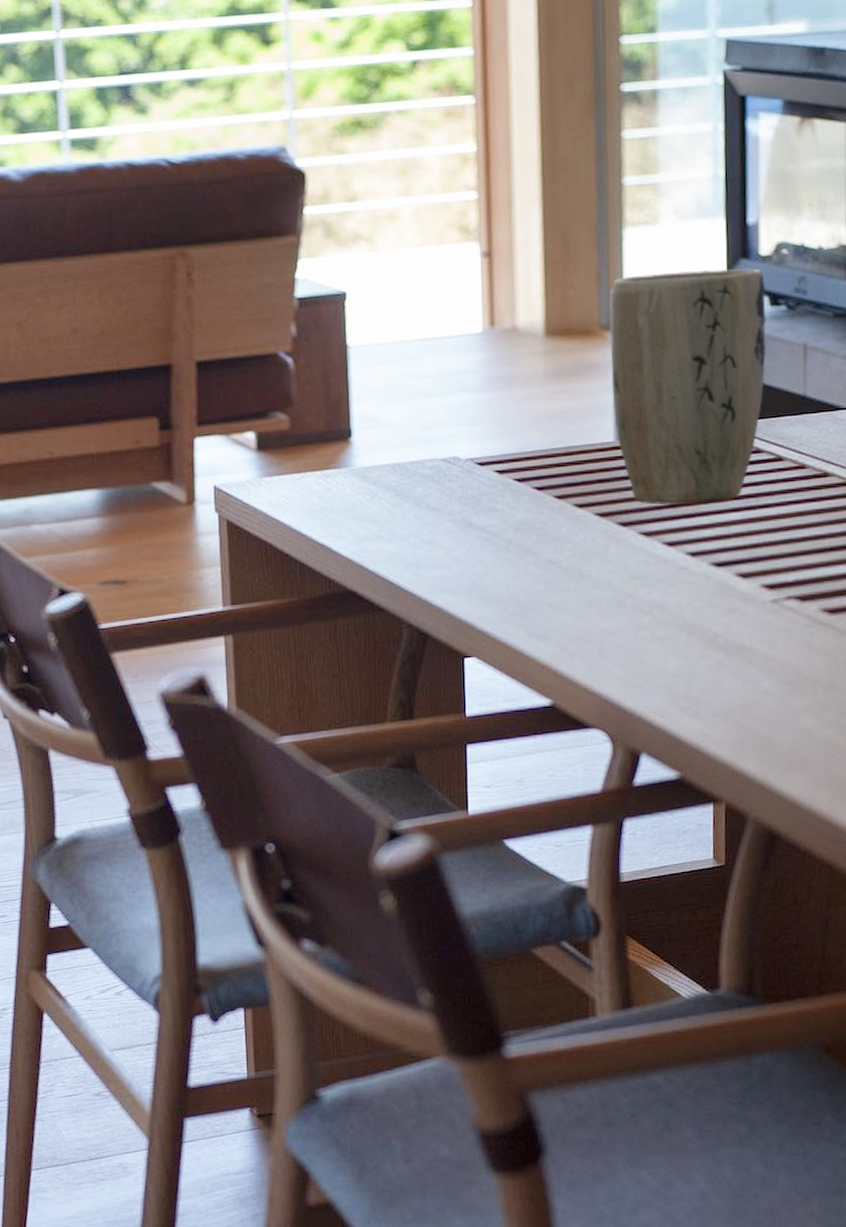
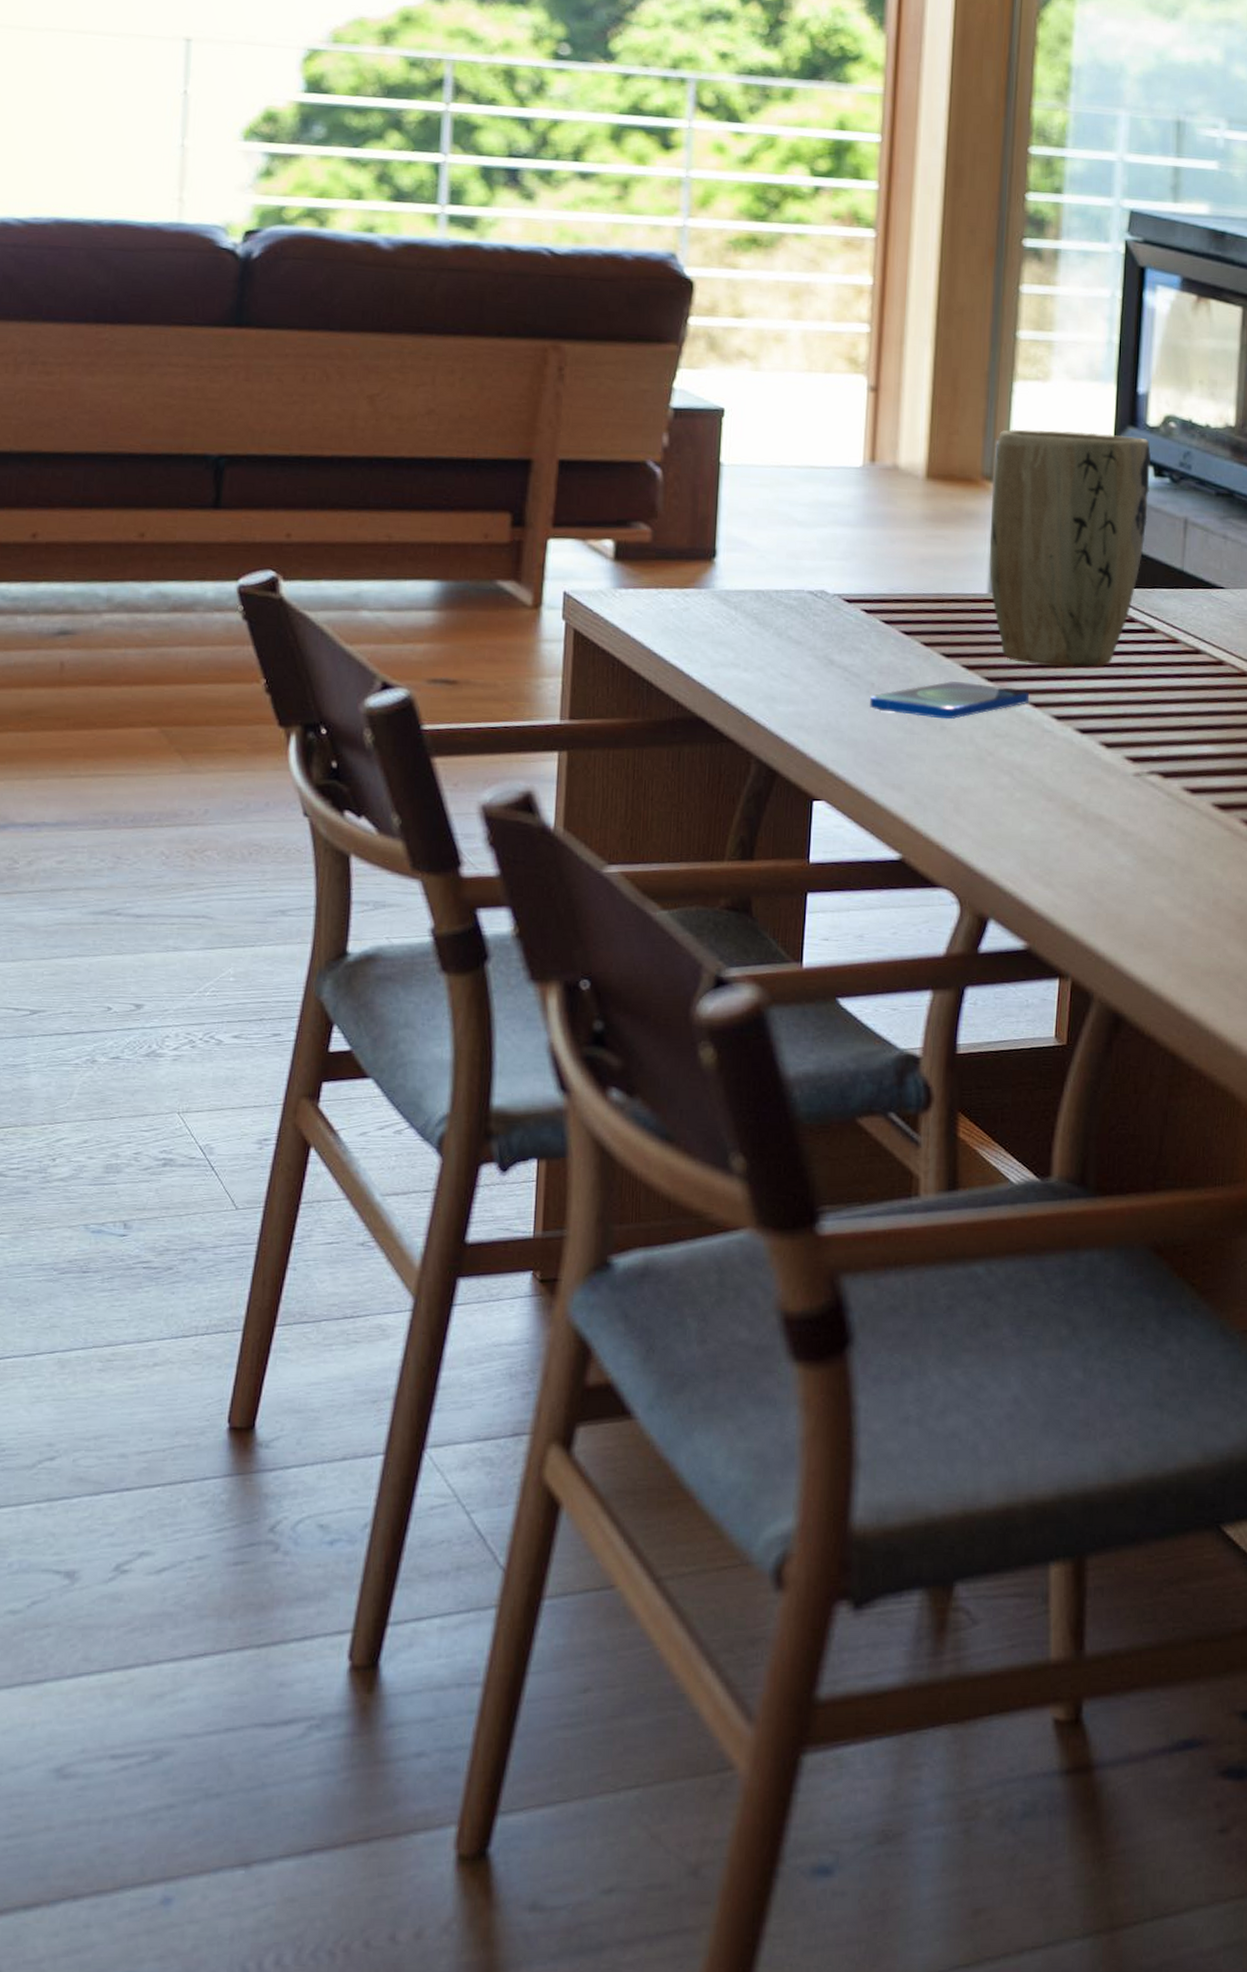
smartphone: none [510,529,663,568] -> present [870,680,1030,720]

